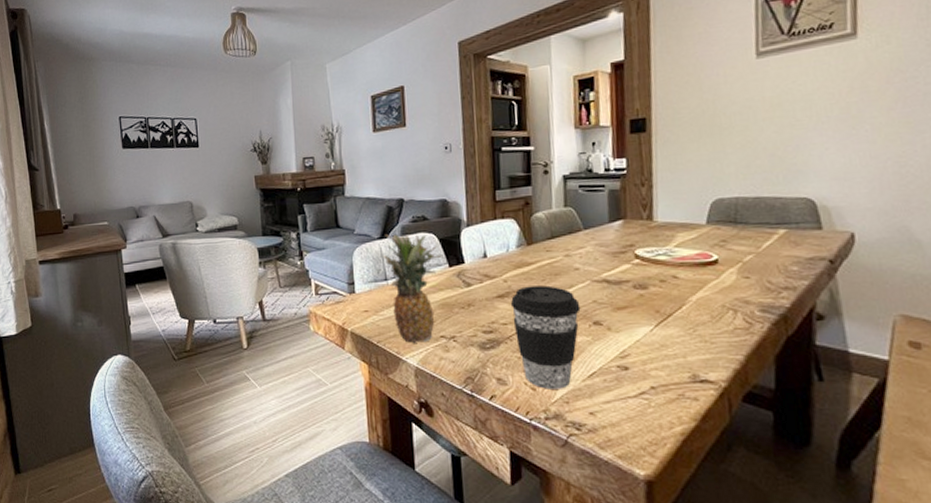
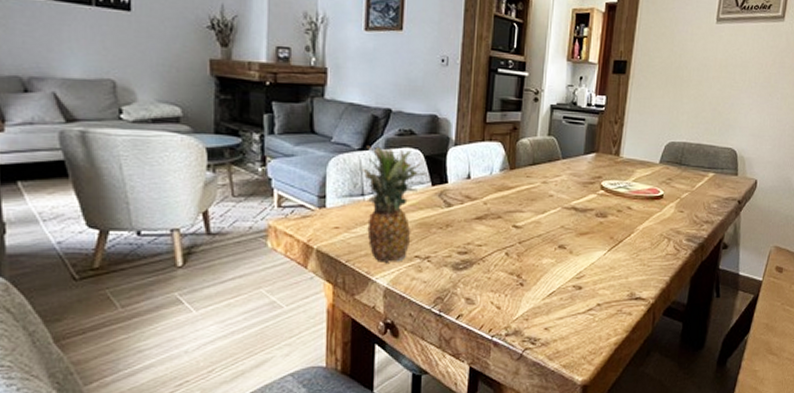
coffee cup: present [510,285,581,389] -> none [487,210,550,308]

